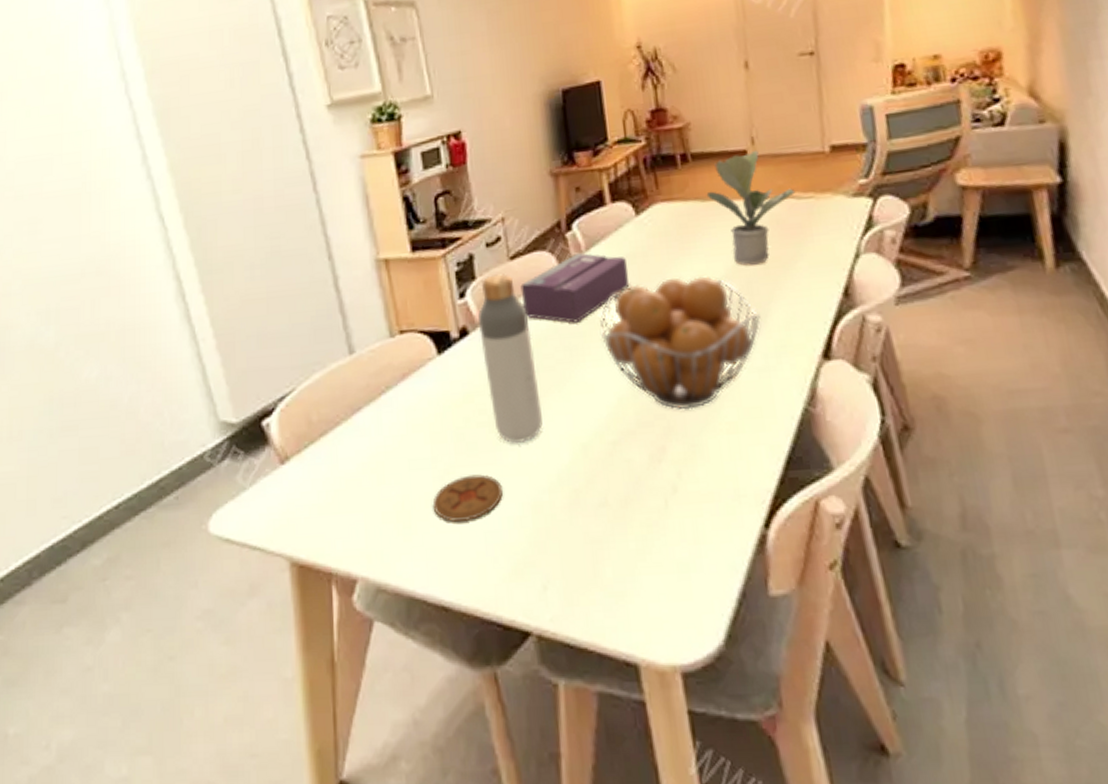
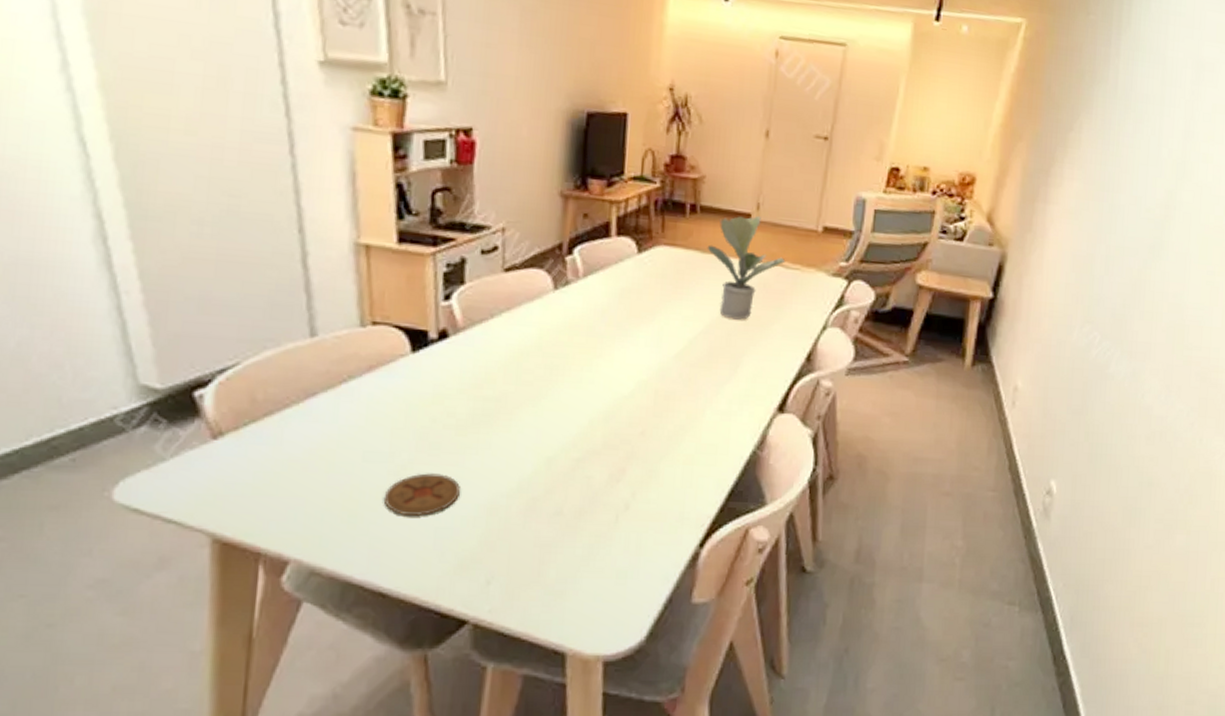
bottle: present [477,274,543,444] -> none [459,283,515,450]
tissue box: present [520,253,632,323] -> none [510,278,622,344]
fruit basket: present [599,276,761,410] -> none [582,318,732,439]

